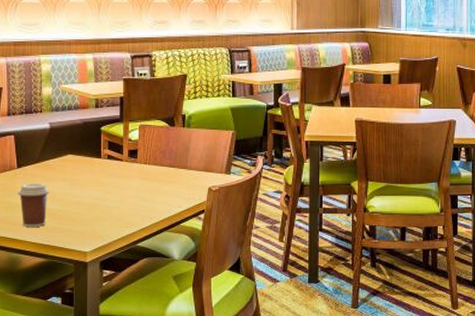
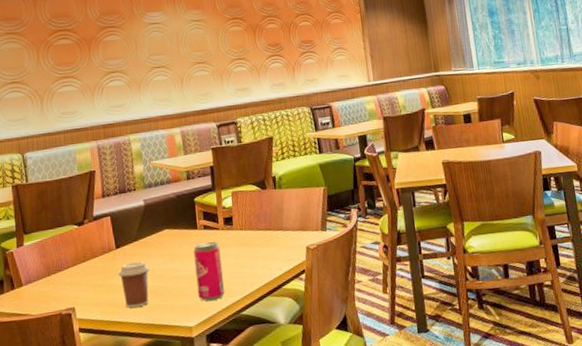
beverage can: none [95,171,123,229] -> present [194,241,225,301]

